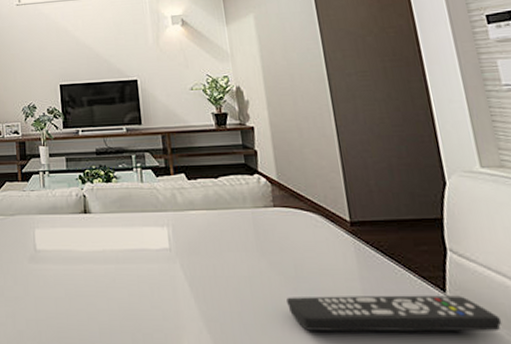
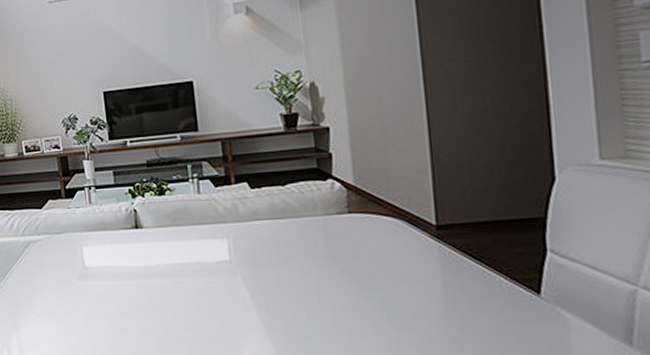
remote control: present [287,295,502,332] -> none [358,297,602,337]

